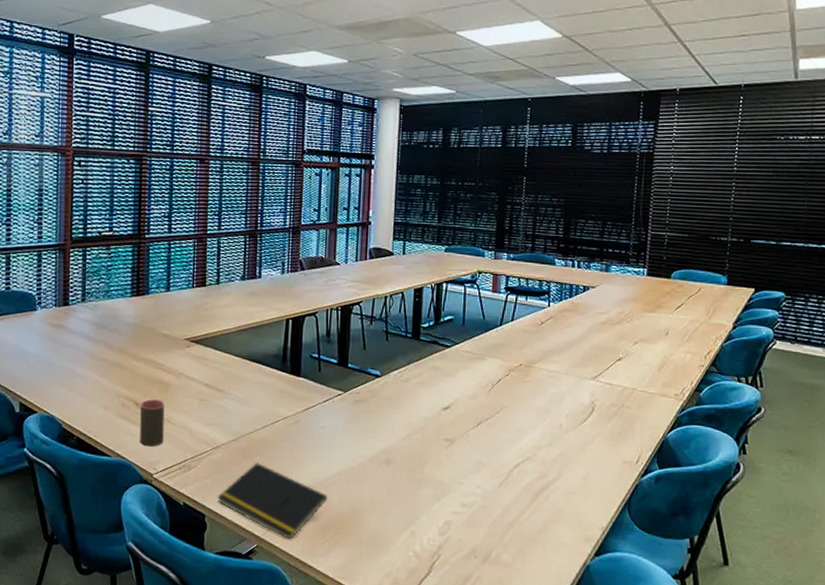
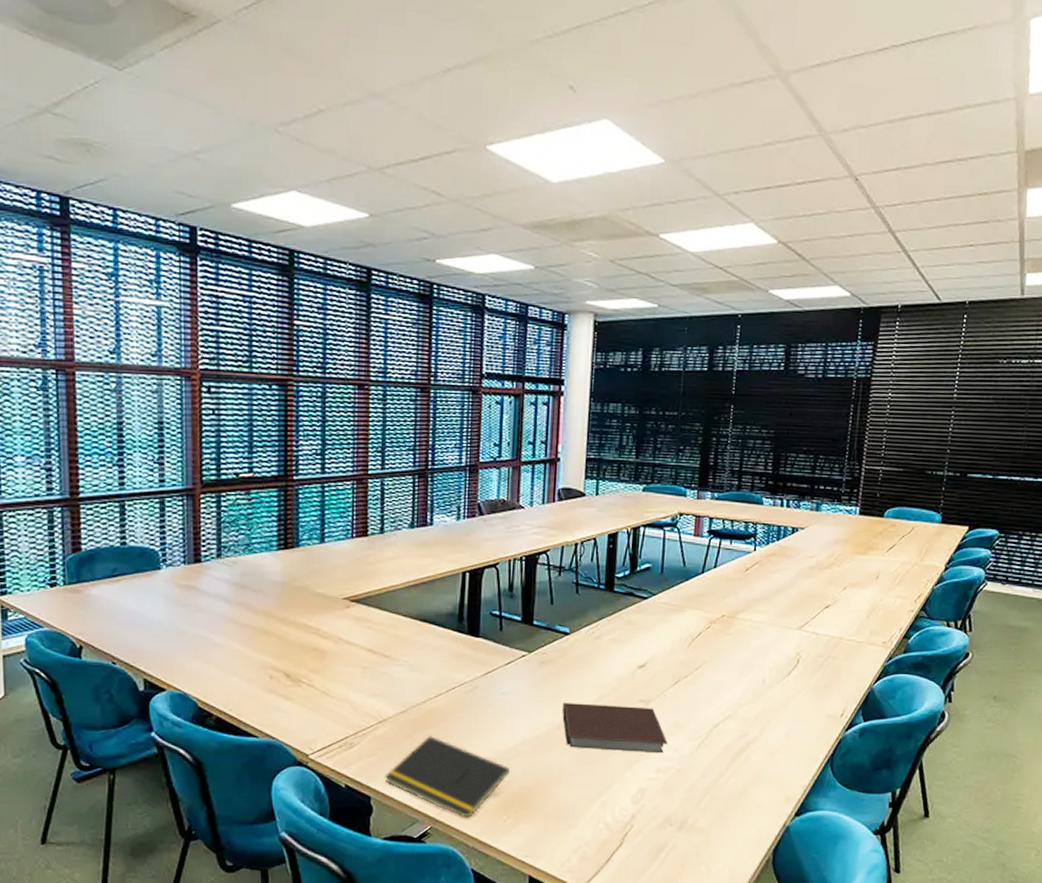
cup: present [140,399,165,447] -> none [292,669,321,724]
notebook: none [374,439,471,490] -> present [562,703,668,754]

